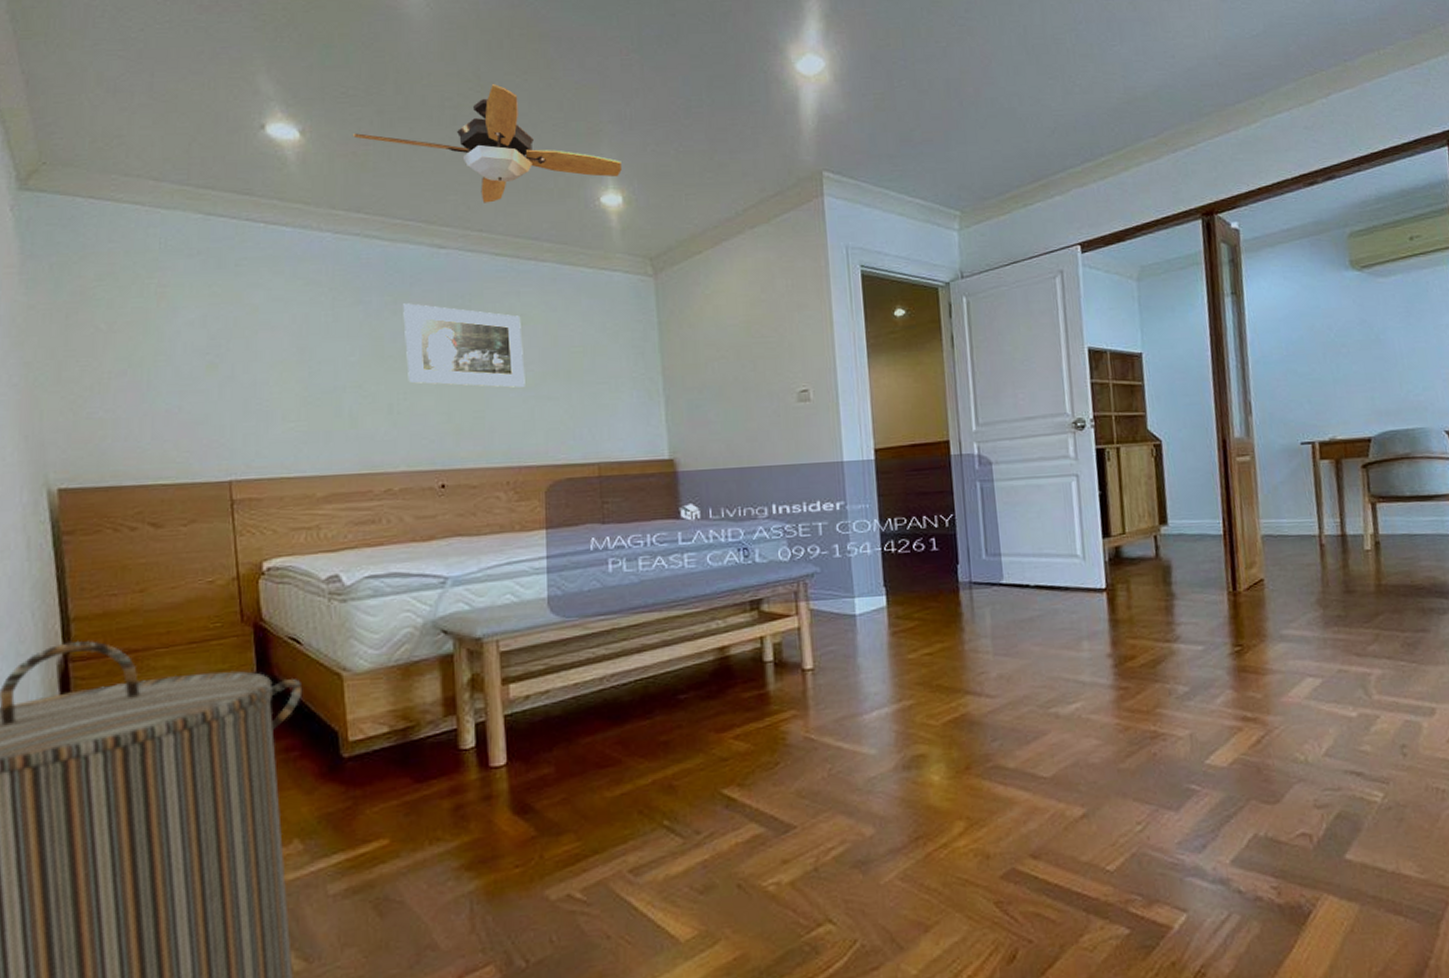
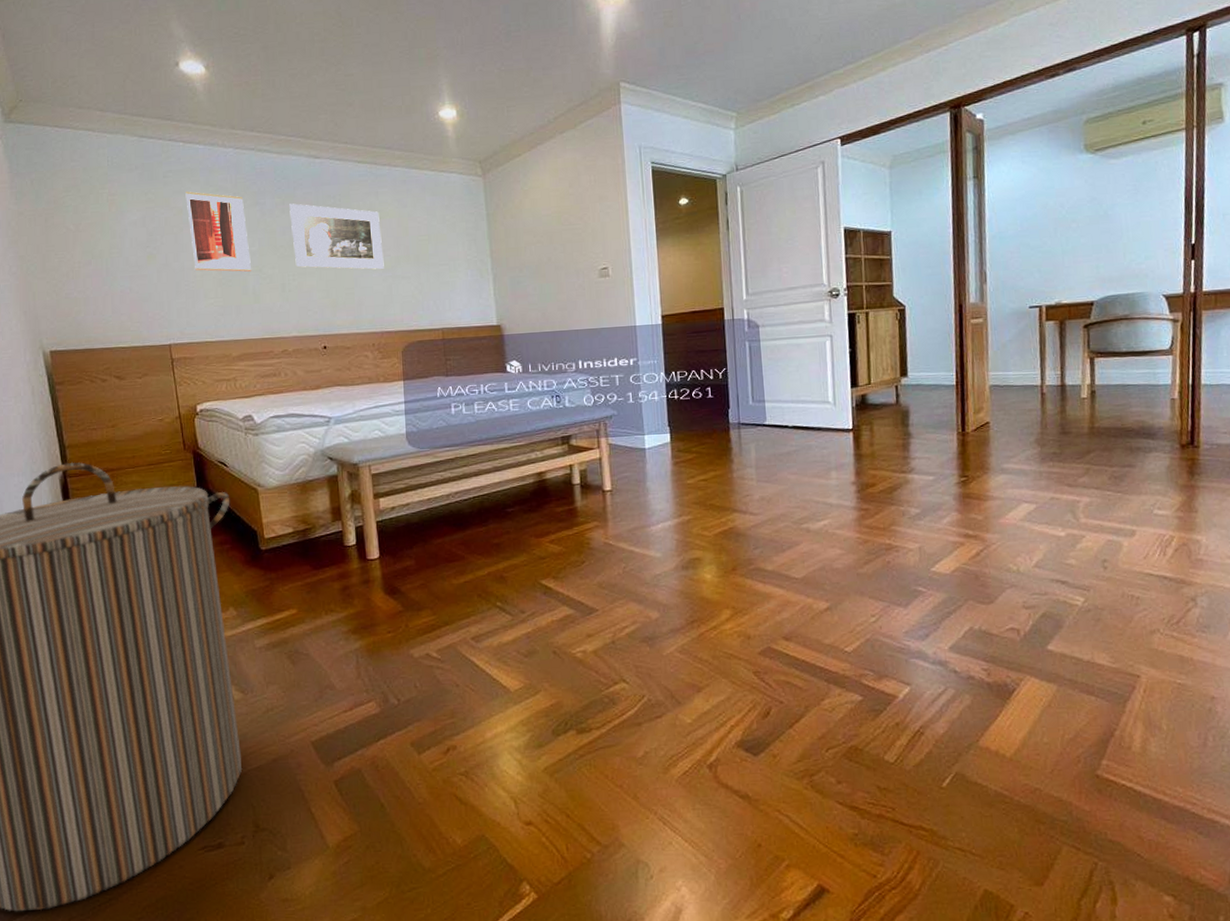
wall art: none [264,285,349,388] -> present [185,191,252,272]
ceiling fan: present [353,83,622,203] -> none [245,19,455,120]

